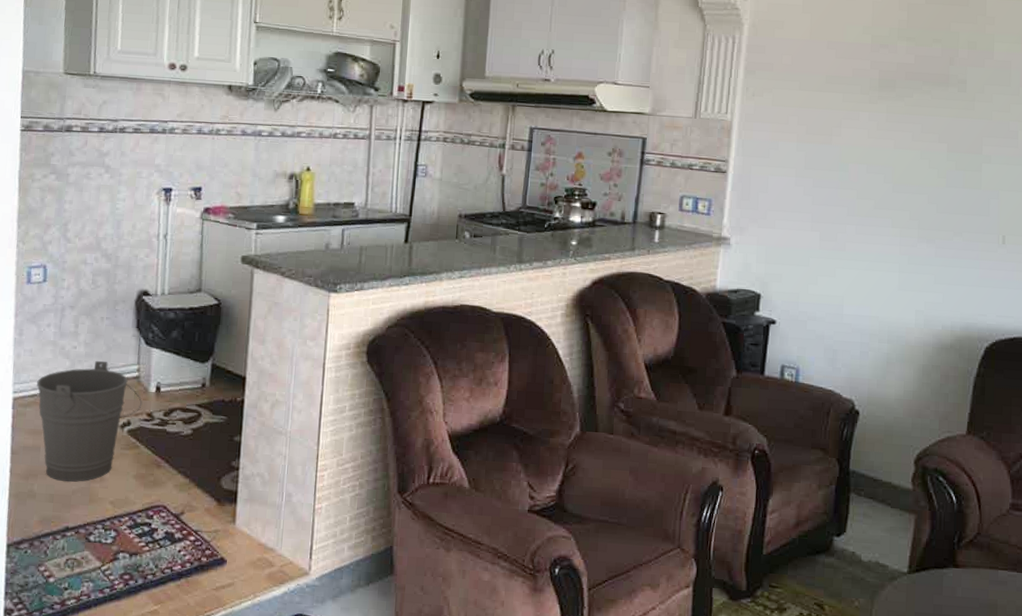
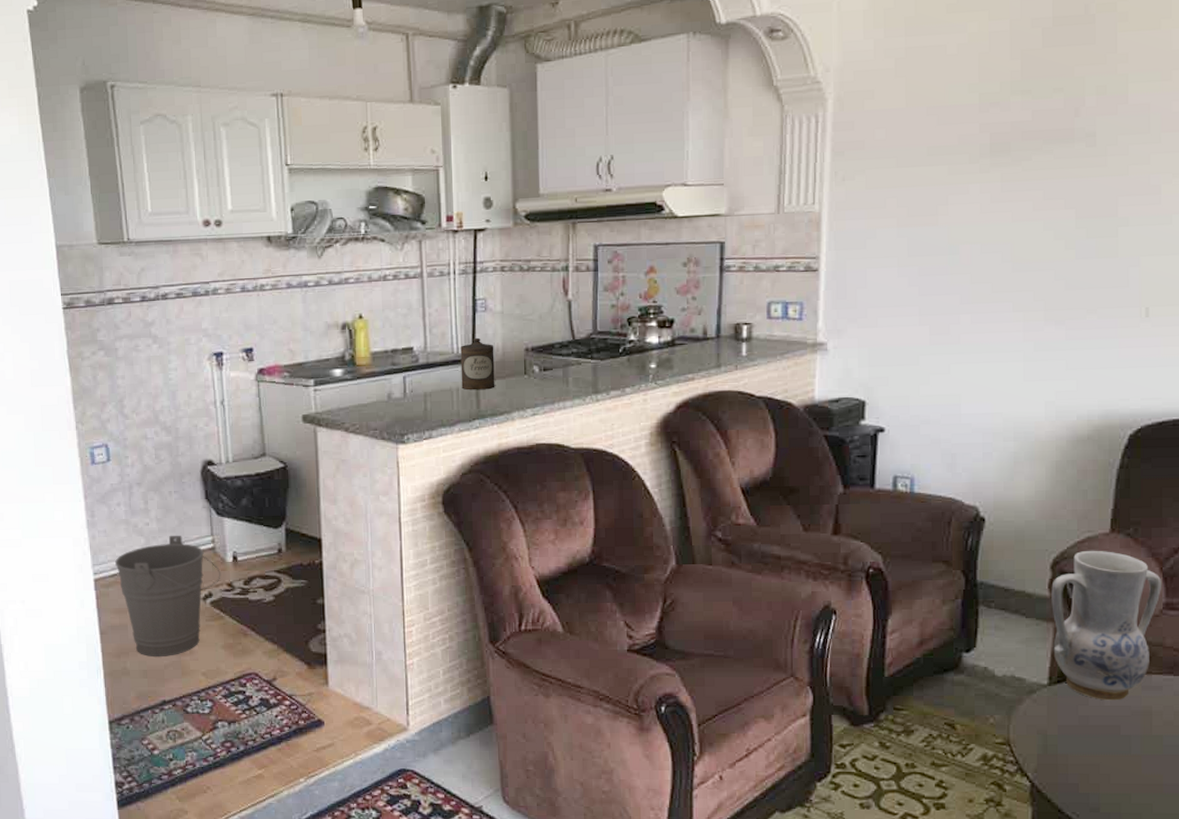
canister: none [396,200,430,250] -> present [460,337,495,391]
vase: none [913,449,1009,592] -> present [1051,550,1161,701]

